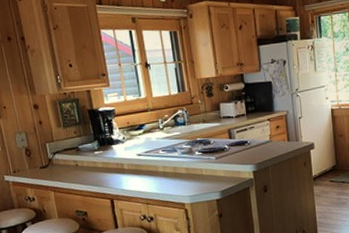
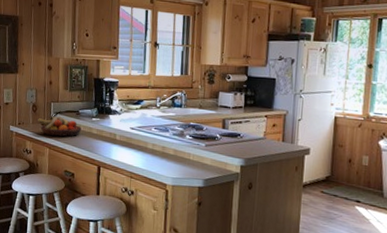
fruit bowl: none [33,155,85,179] -> present [37,115,82,137]

